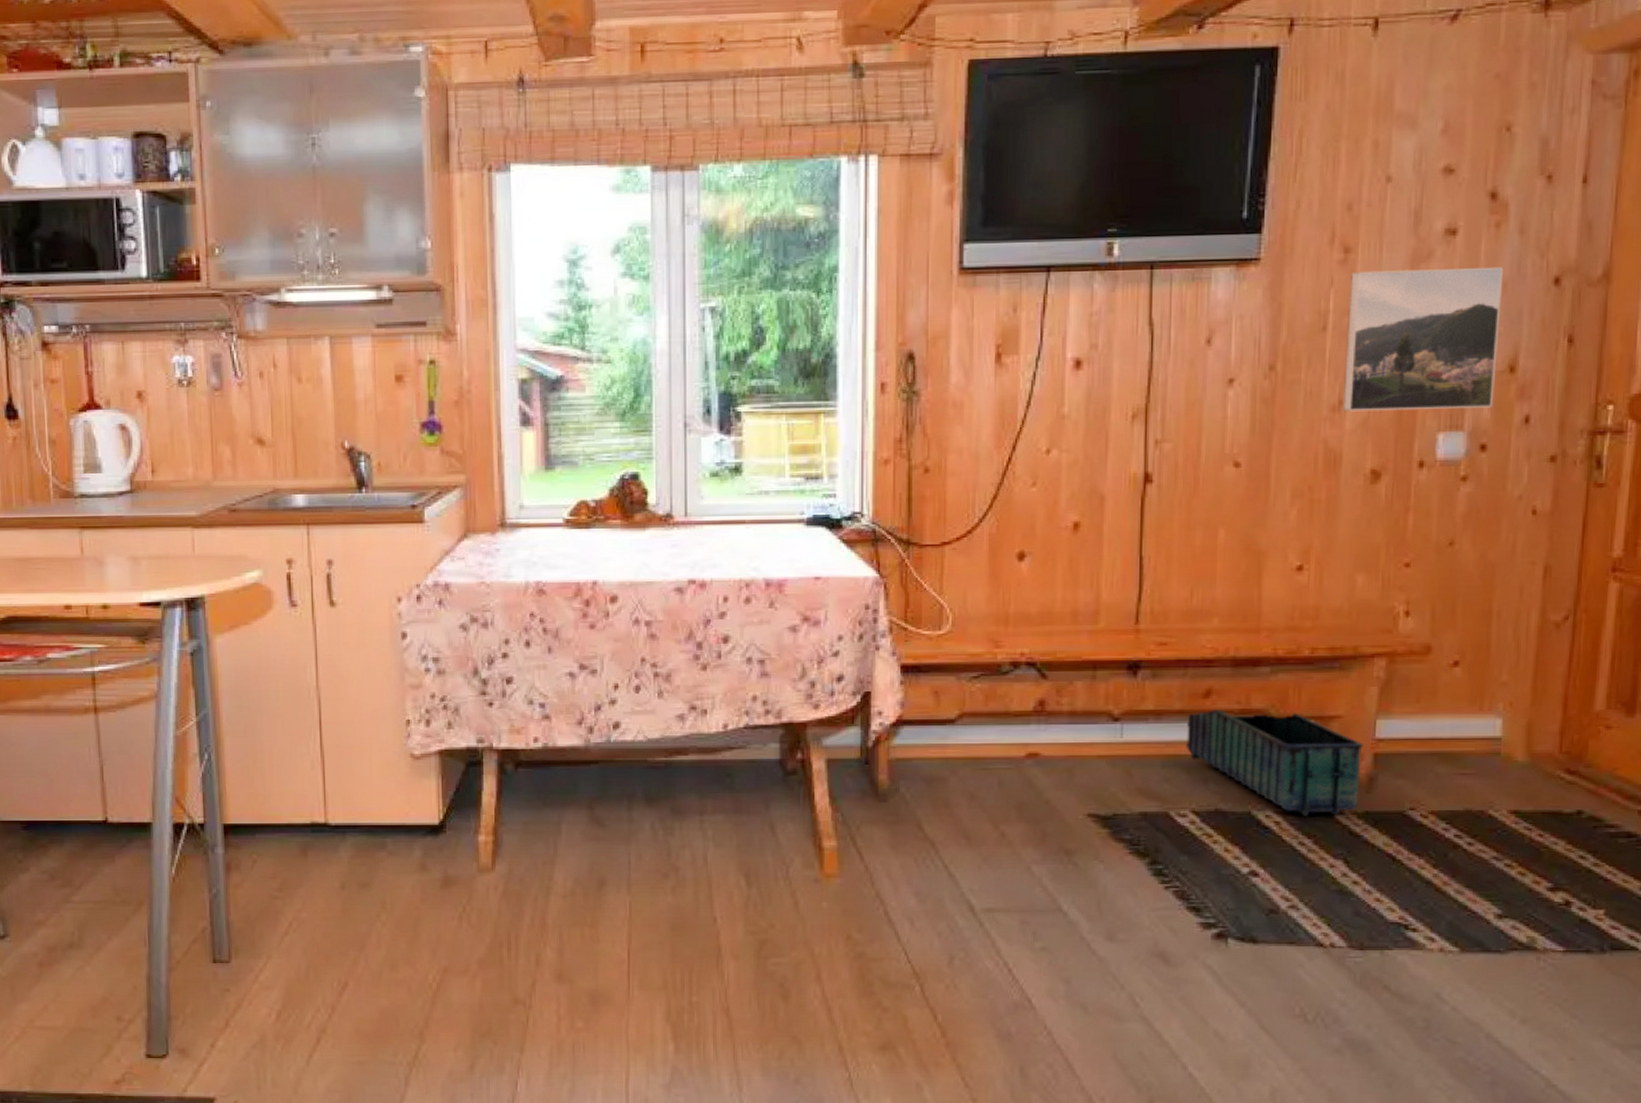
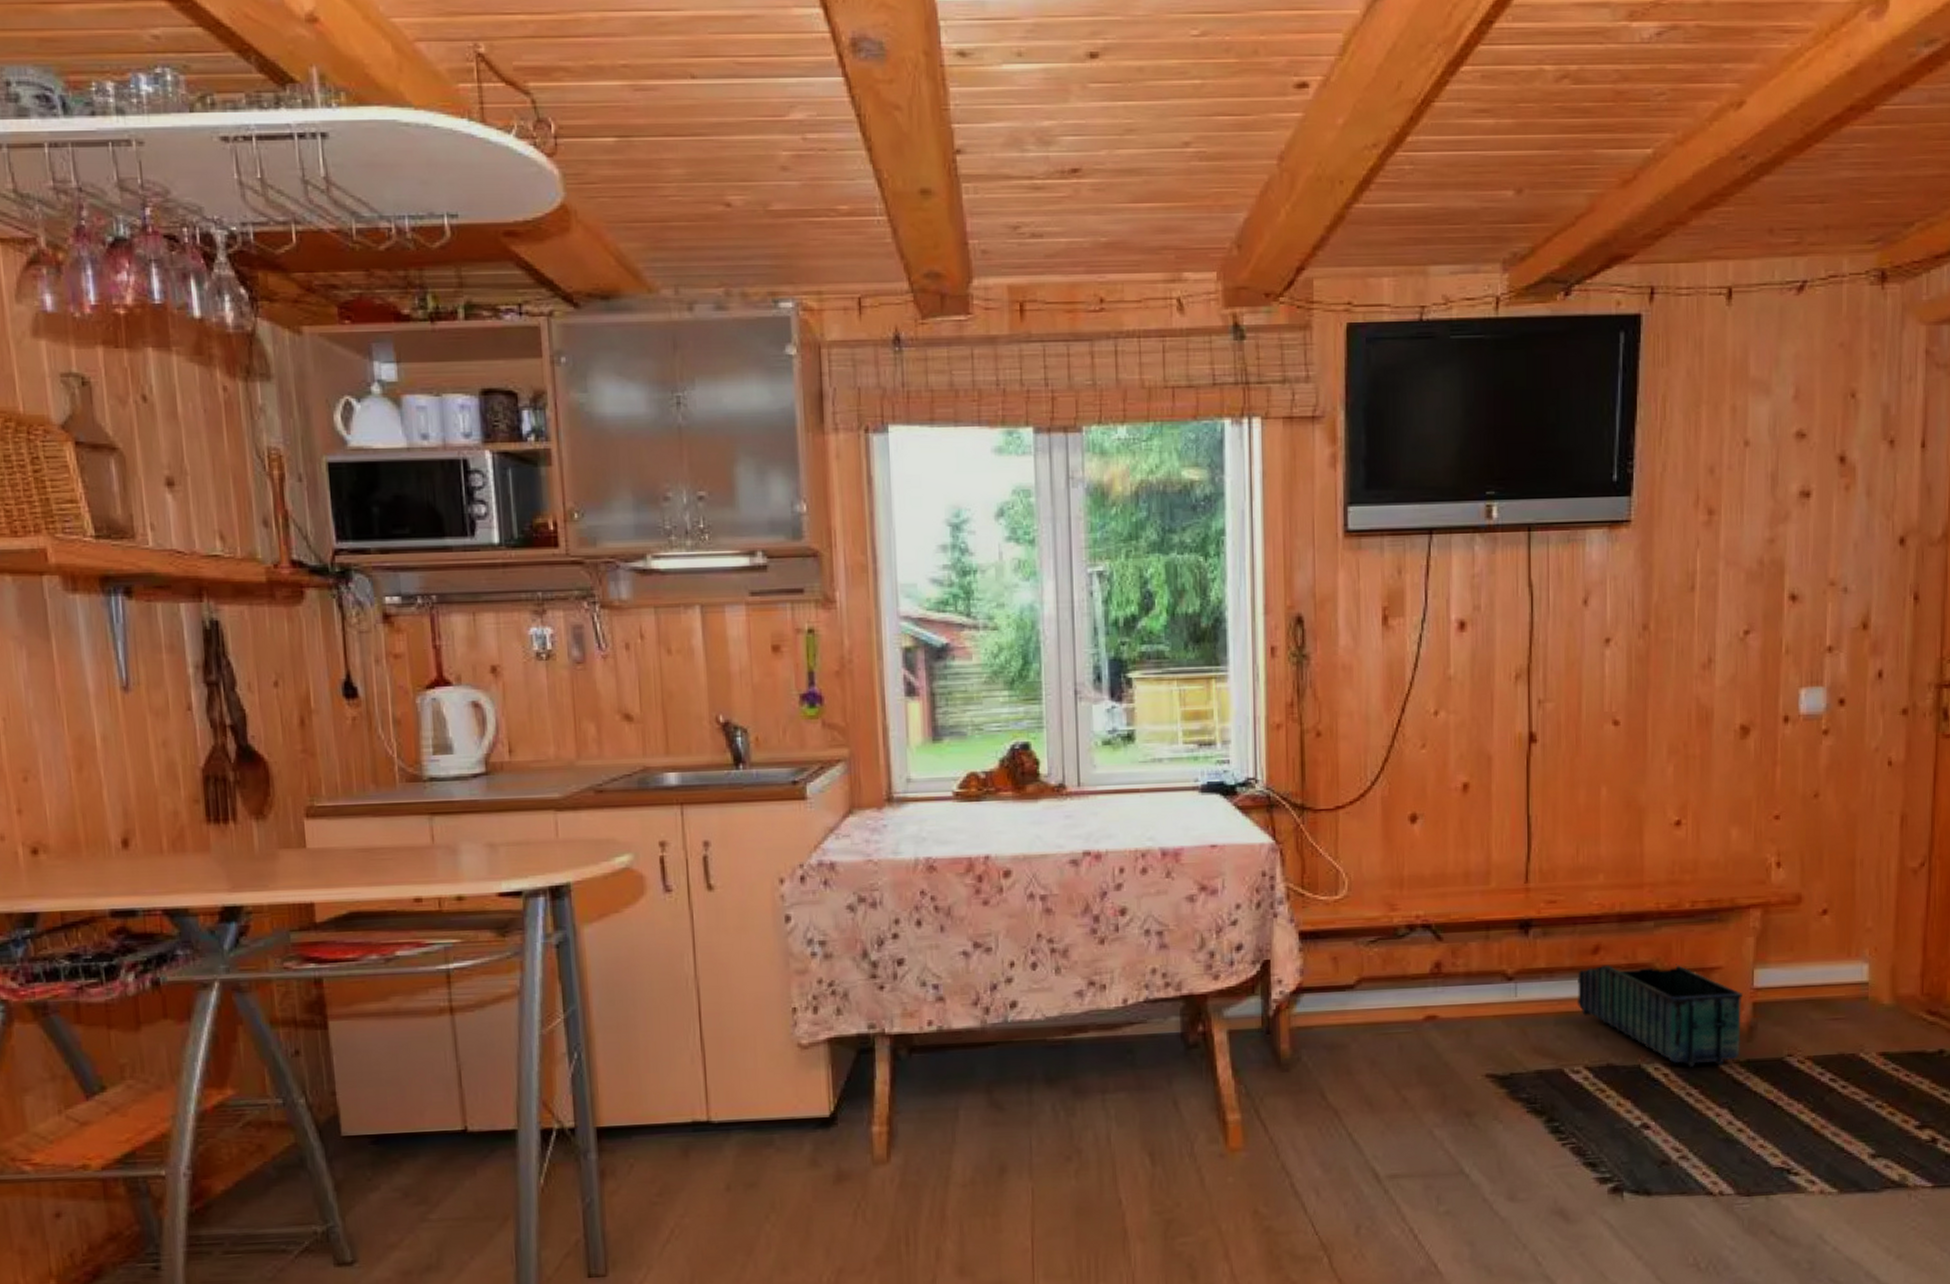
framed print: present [1342,266,1504,412] -> none [1712,527,1854,669]

